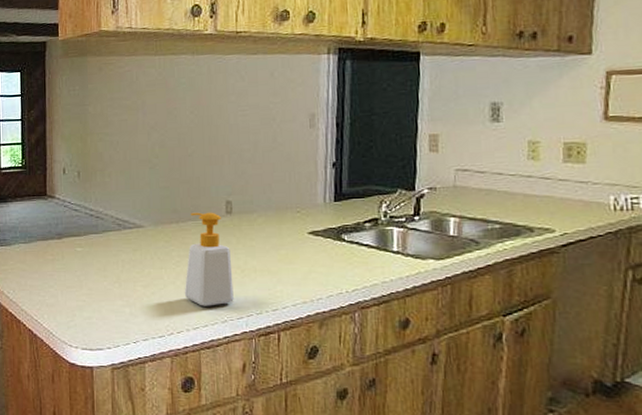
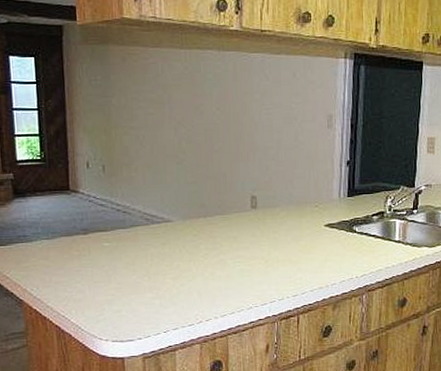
soap bottle: present [184,212,234,306] -> none [212,206,258,295]

